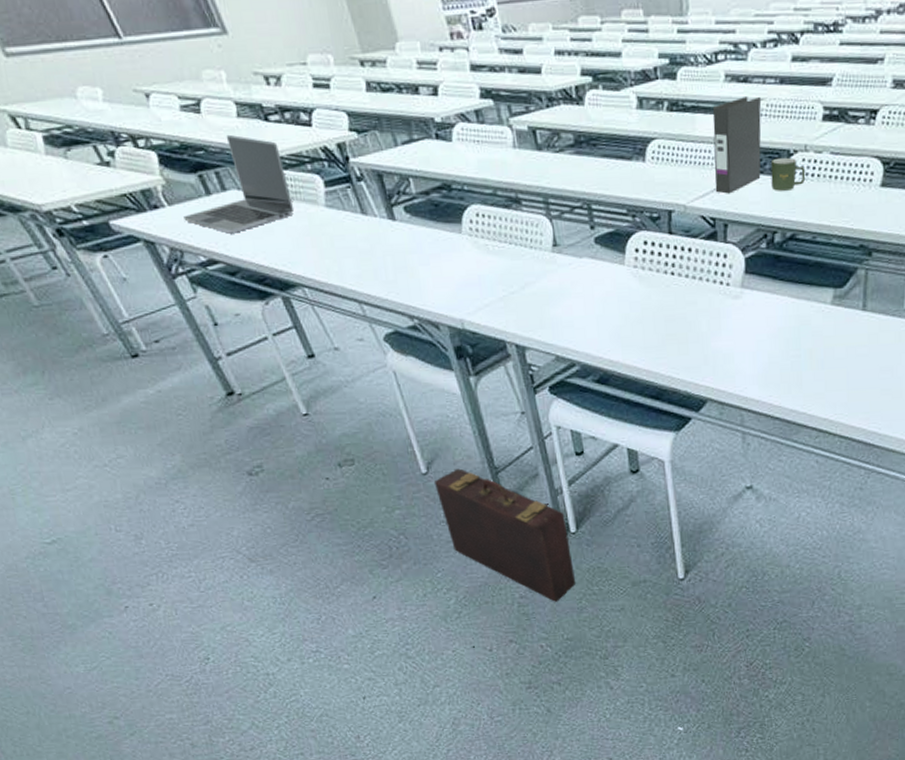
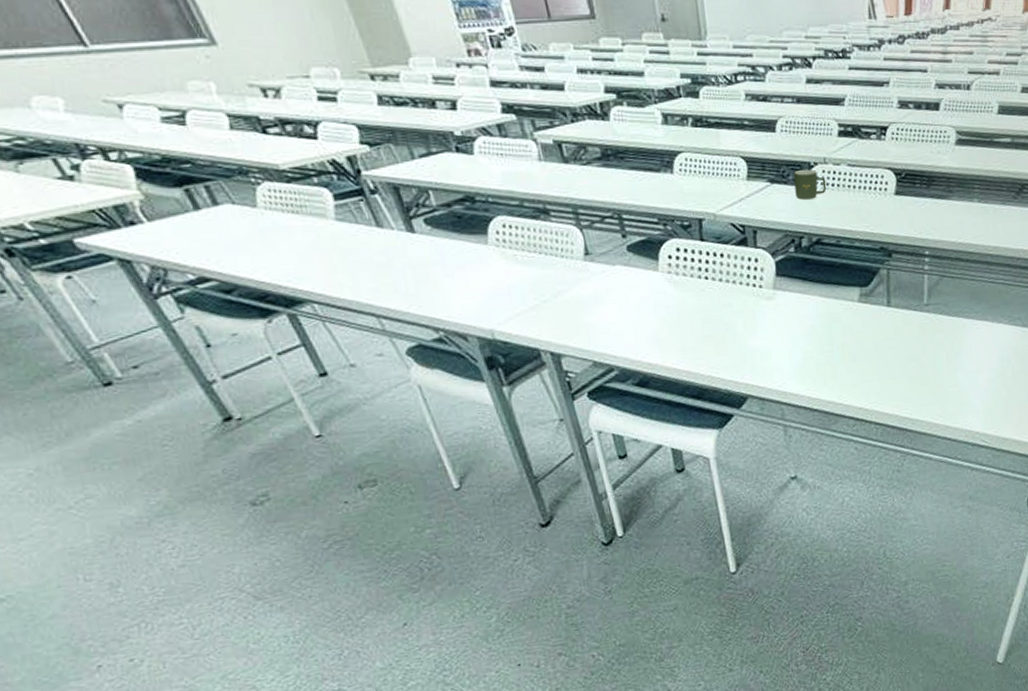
laptop: present [183,134,295,234] -> none [167,147,300,250]
briefcase: present [435,468,575,602] -> none [469,480,625,609]
binder: present [712,96,762,194] -> none [735,114,785,203]

